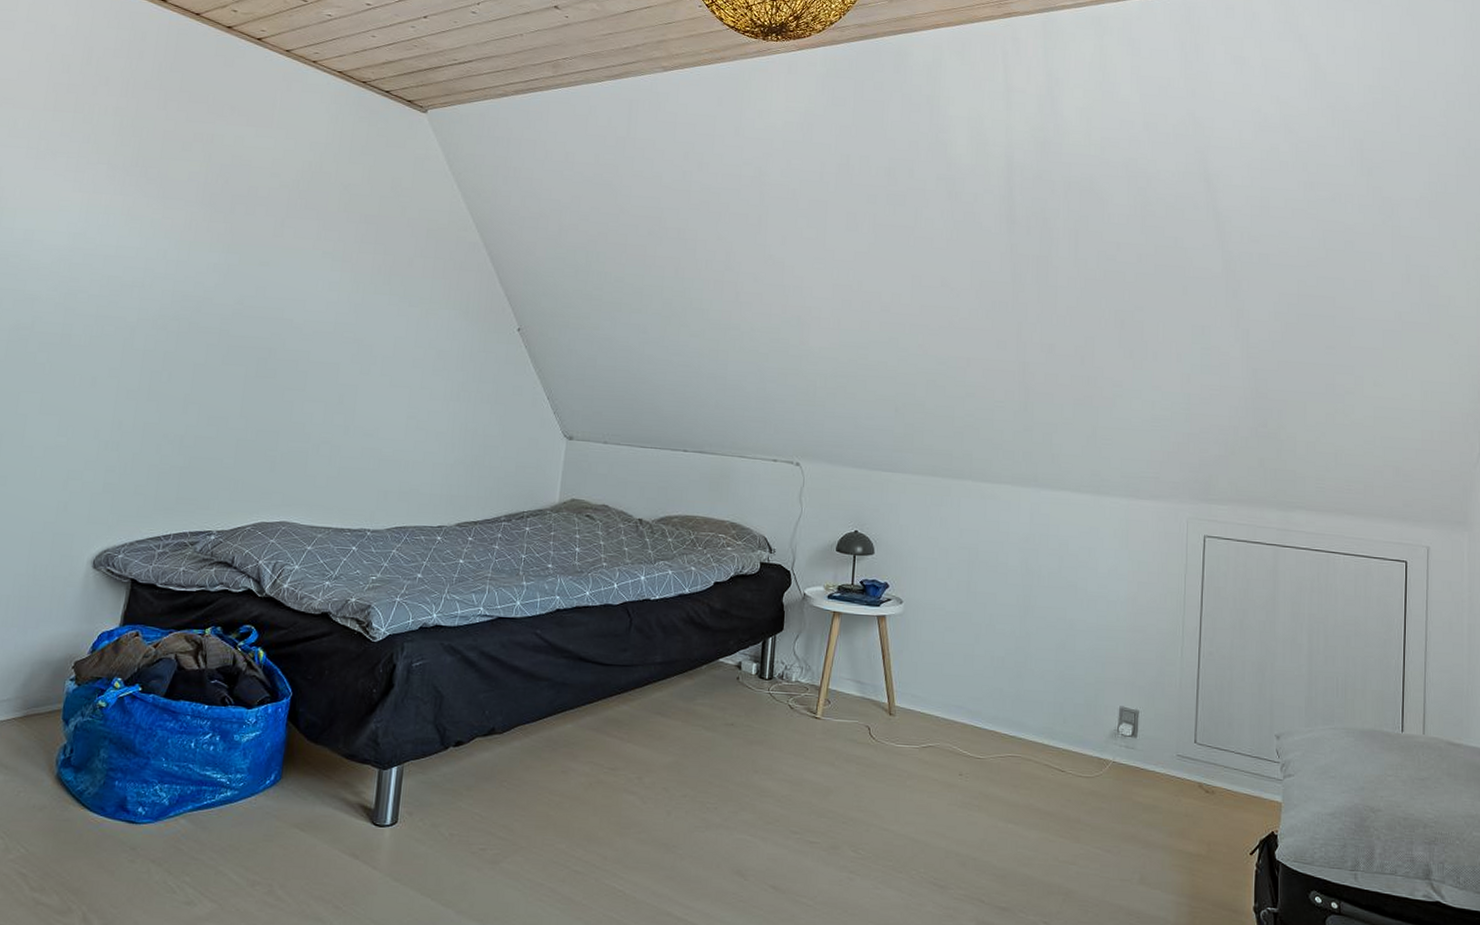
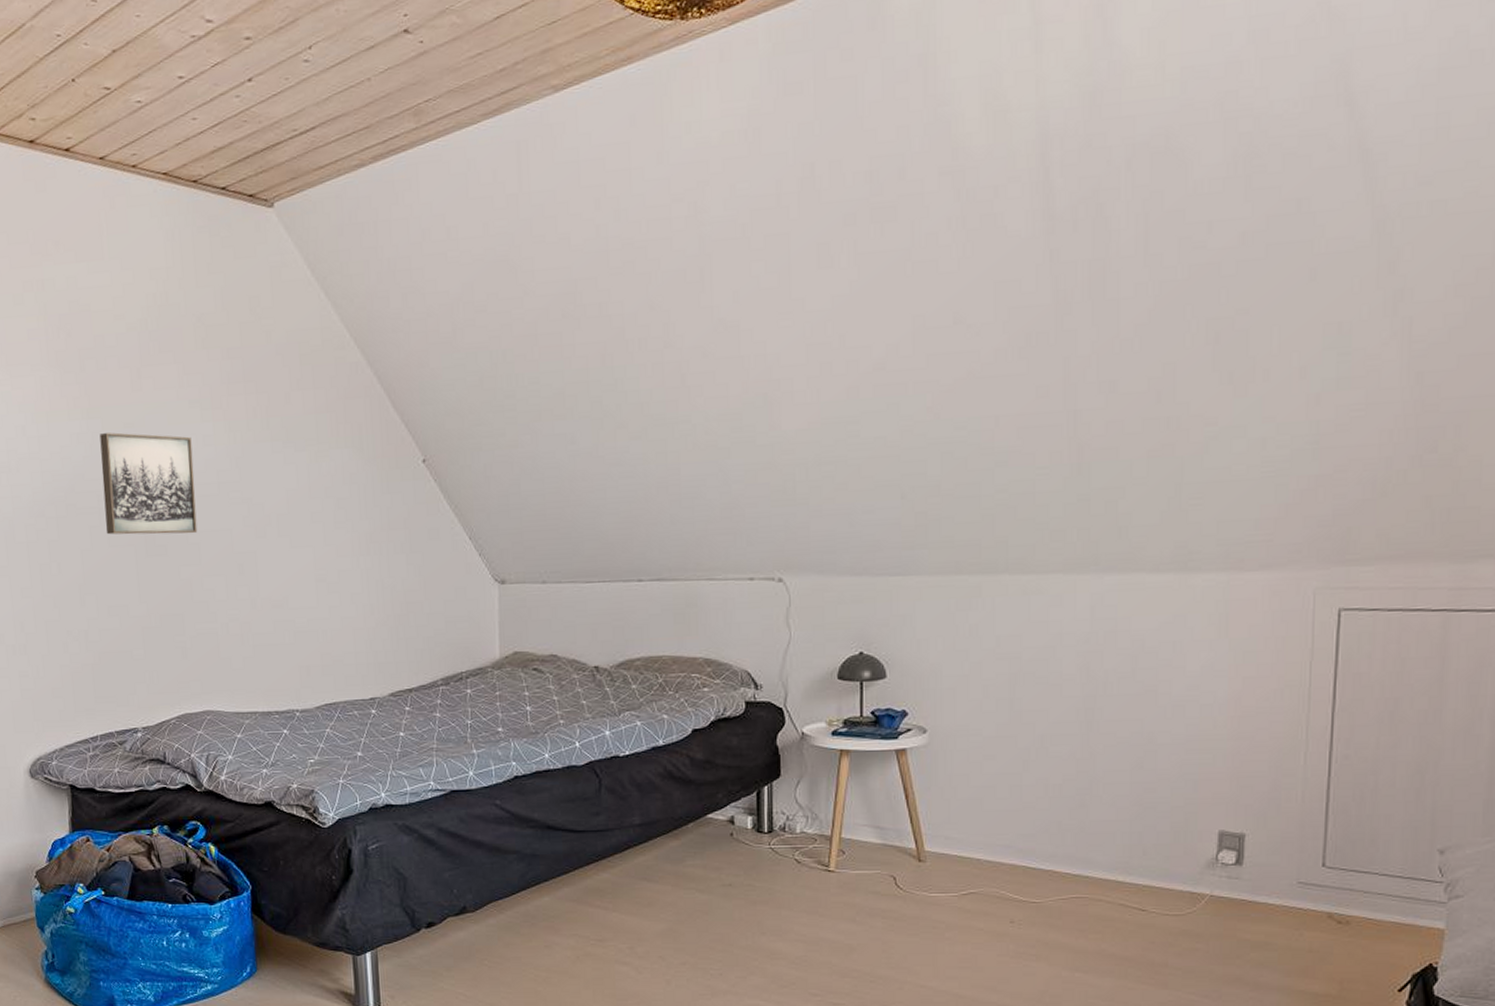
wall art: none [222,267,319,363] -> present [99,432,198,535]

